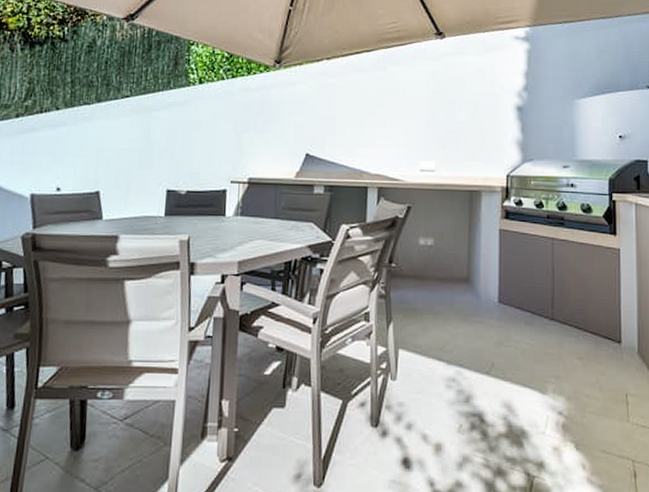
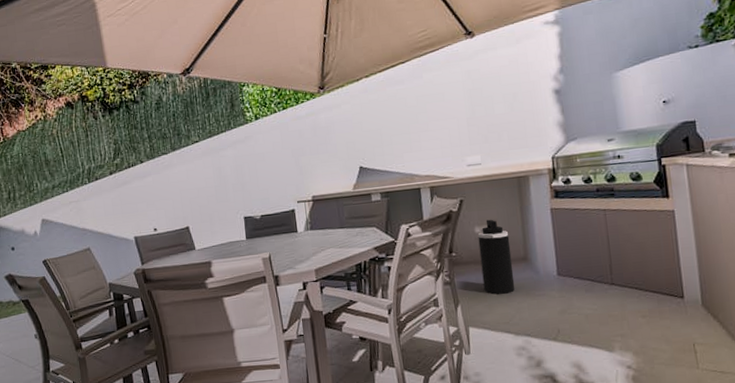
trash can: none [420,232,454,316] -> present [477,219,515,295]

